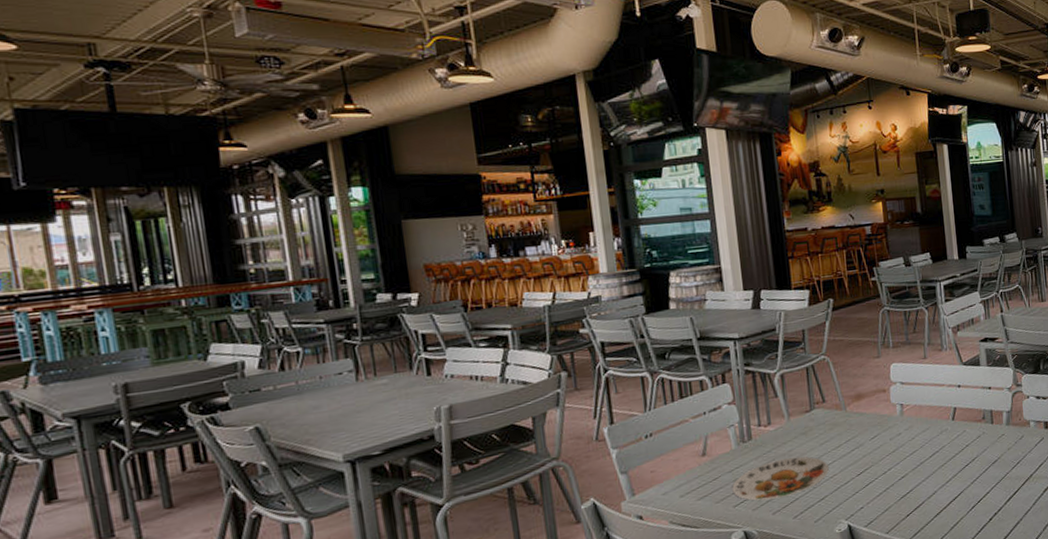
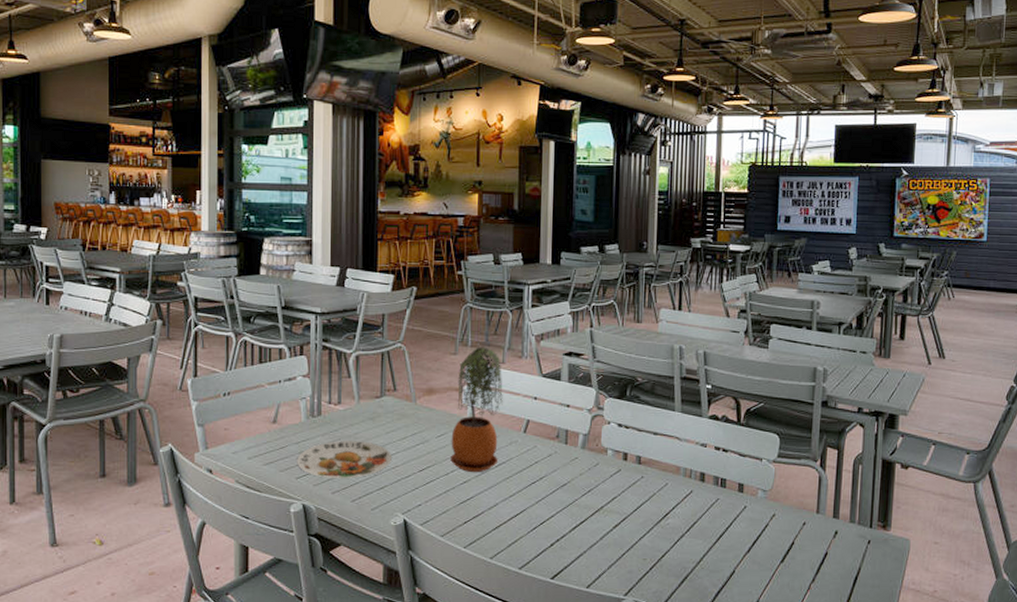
potted plant: none [884,345,932,468] -> present [450,347,503,473]

